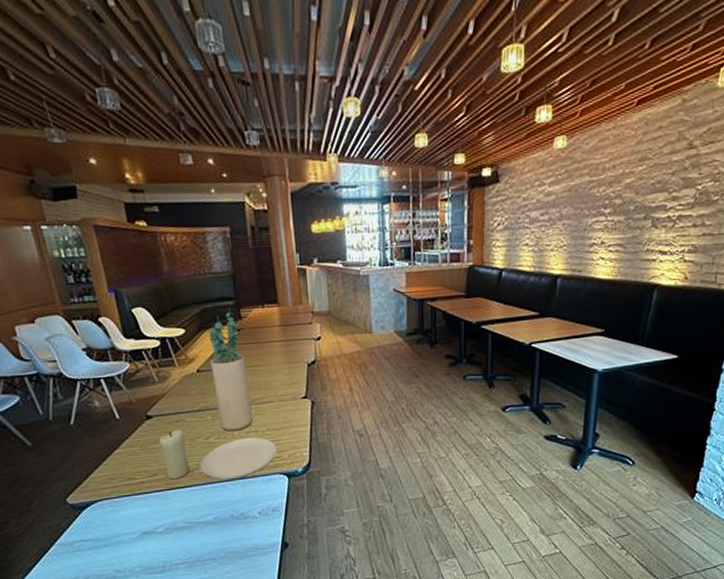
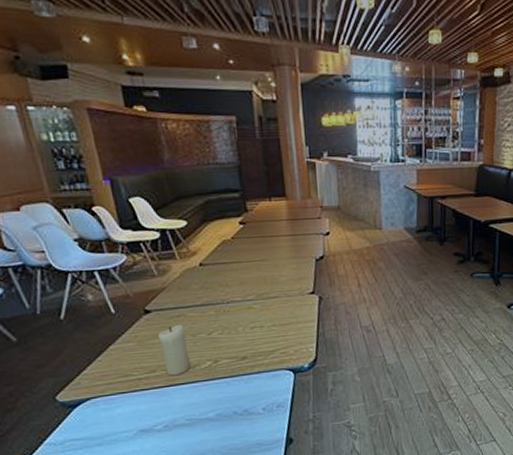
plate: present [200,437,277,480] -> none [201,333,283,376]
vase: present [208,306,253,432] -> none [212,199,258,327]

